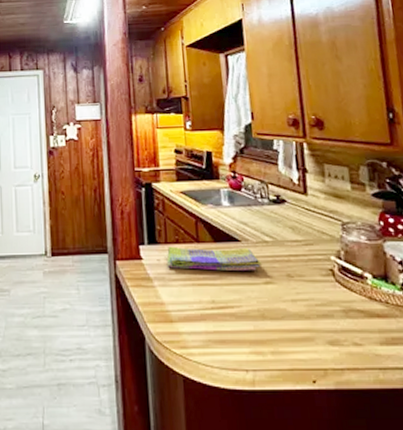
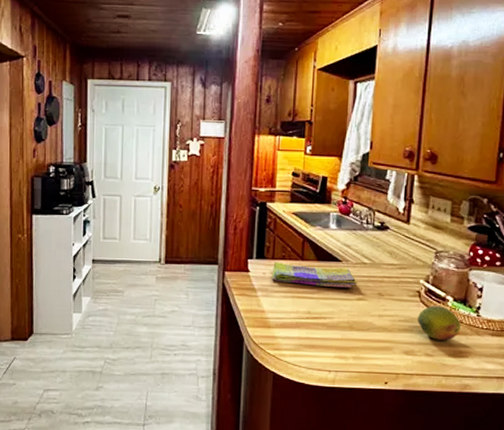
fruit: none [335,285,388,326] -> present [417,306,461,340]

